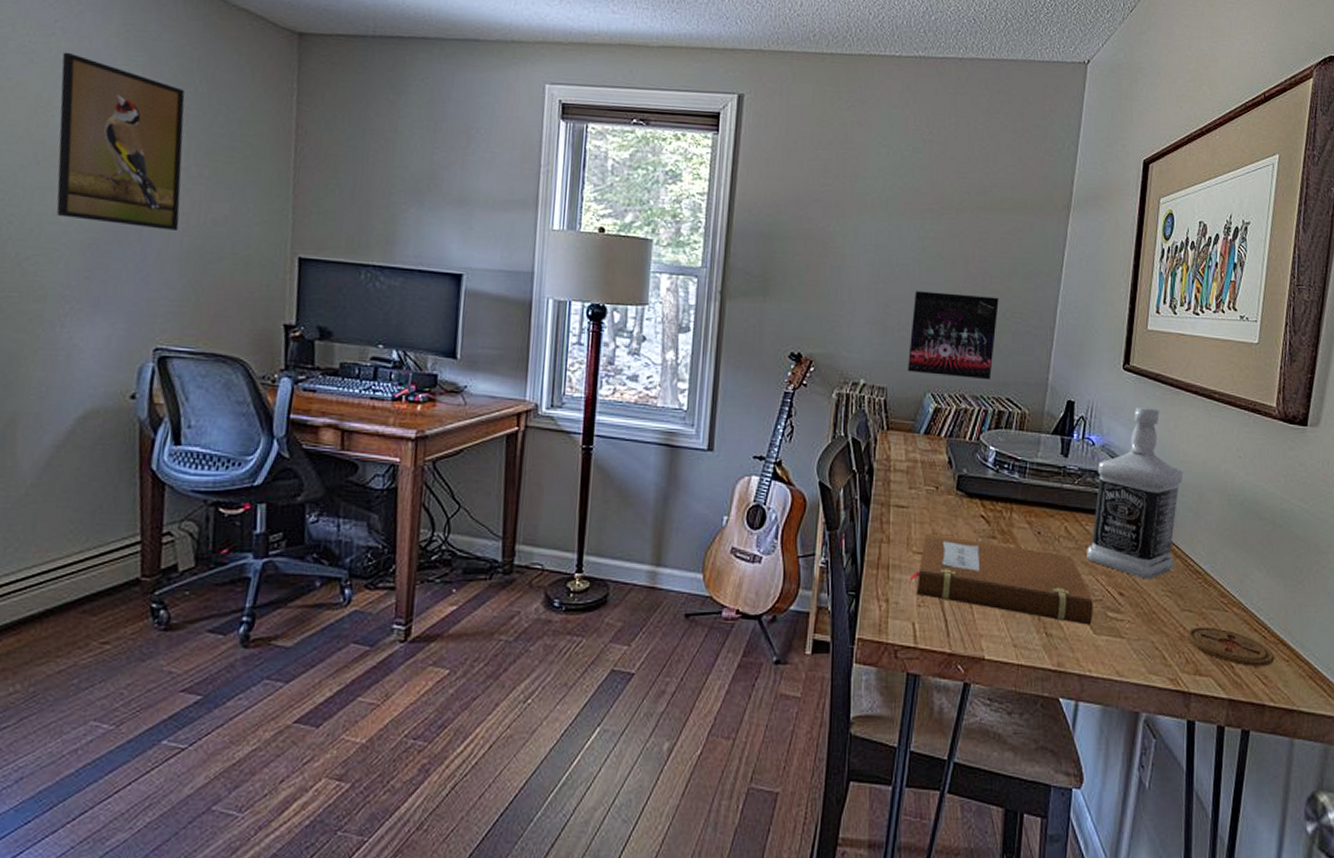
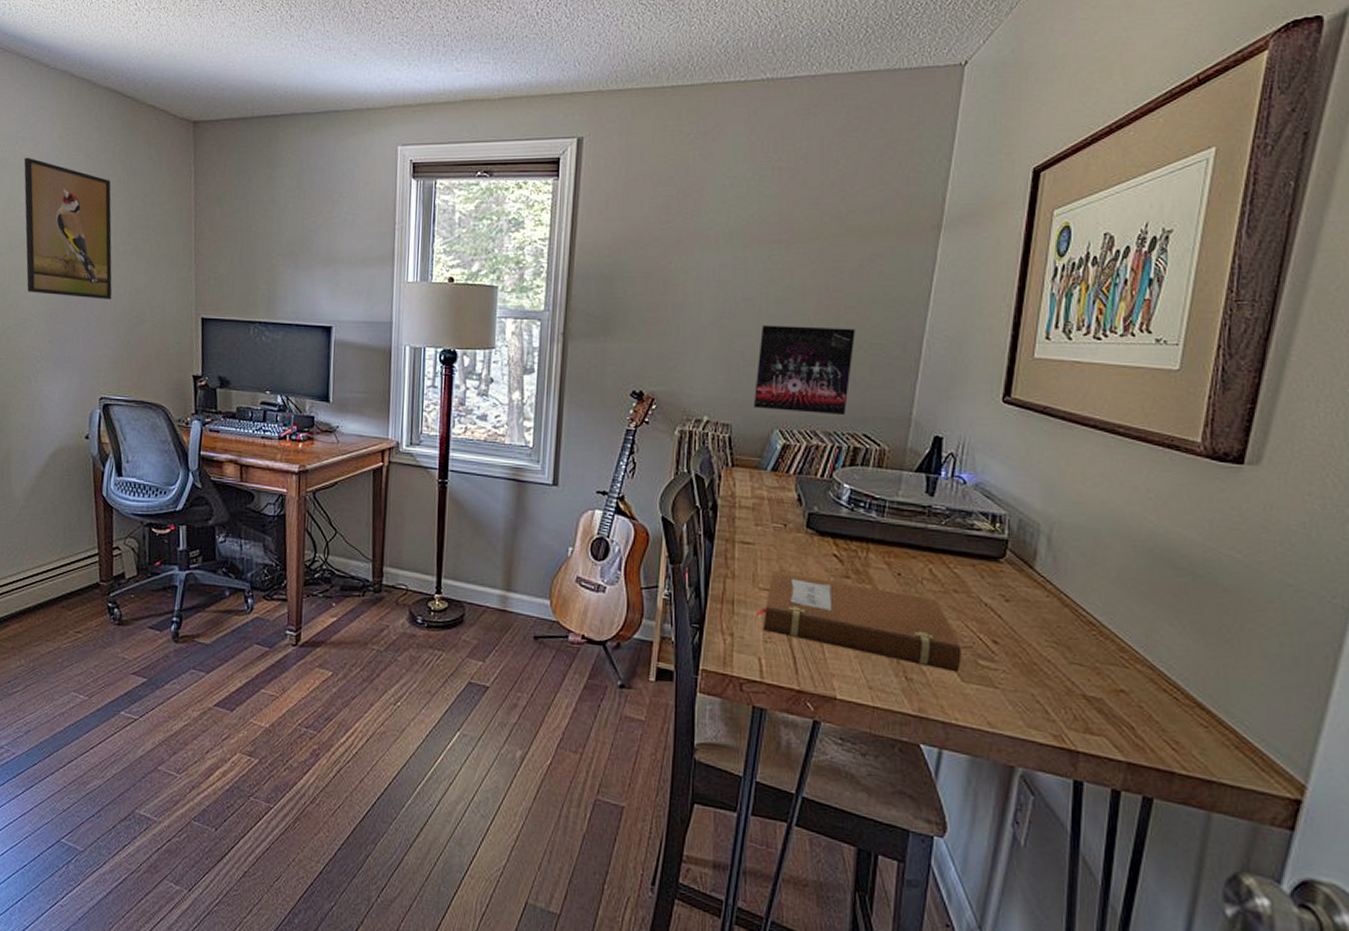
bottle: present [1087,408,1183,580] -> none [955,443,1076,629]
coaster: present [1187,627,1275,667] -> none [1076,682,1189,731]

